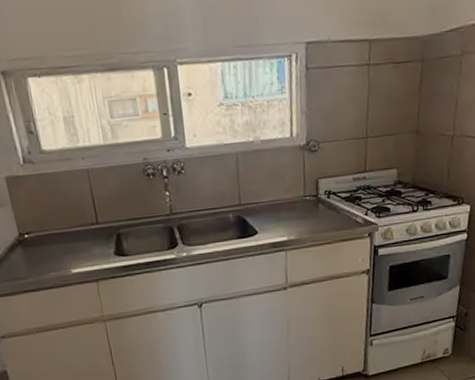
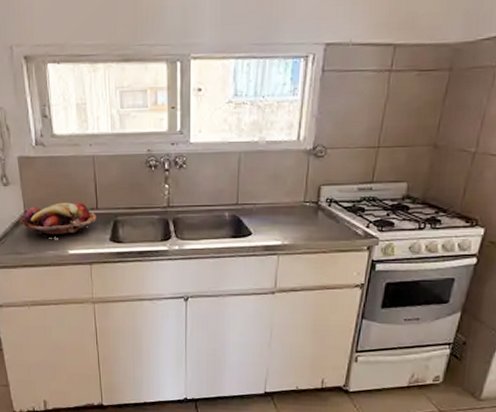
fruit basket: none [14,218,98,259] -> present [20,202,96,238]

